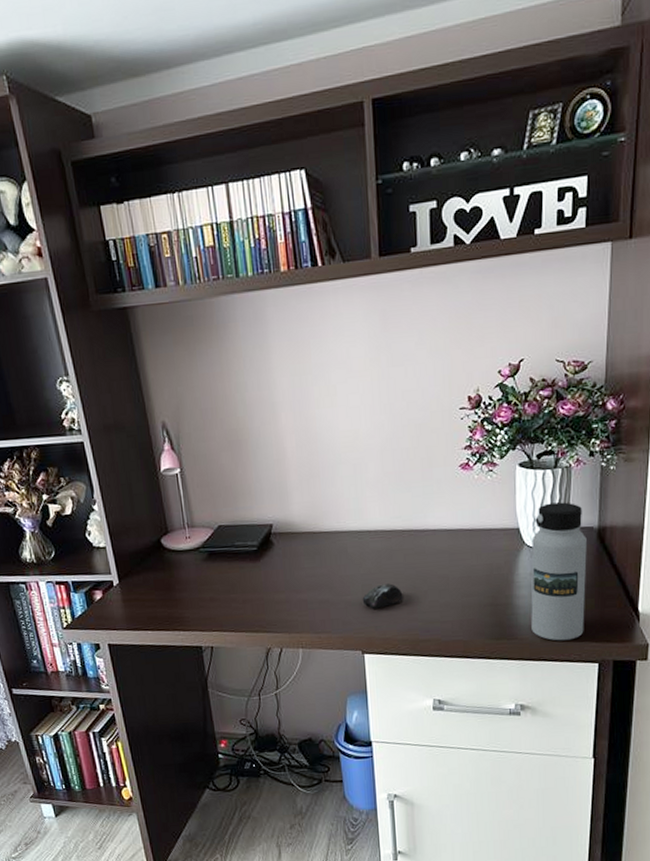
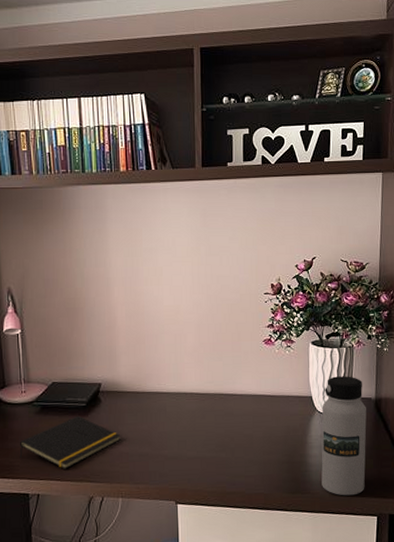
notepad: none [188,561,298,620] -> present [19,415,121,469]
computer mouse: present [362,583,403,609] -> none [177,440,213,463]

